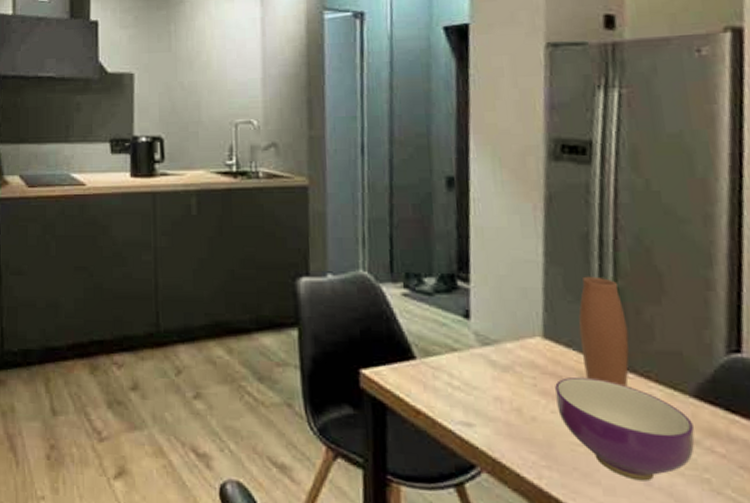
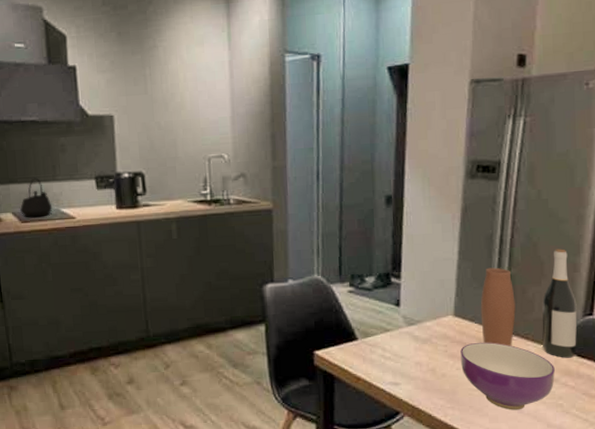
kettle: none [28,138,62,183] -> present [20,177,53,219]
wine bottle: none [665,257,723,412] -> present [541,249,577,358]

